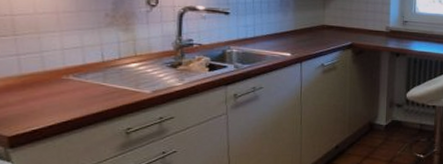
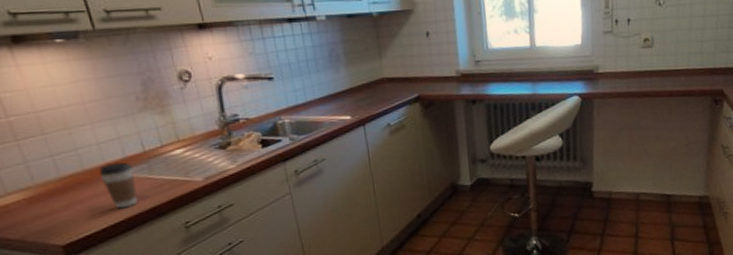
coffee cup: none [57,68,89,109] -> present [98,162,138,209]

